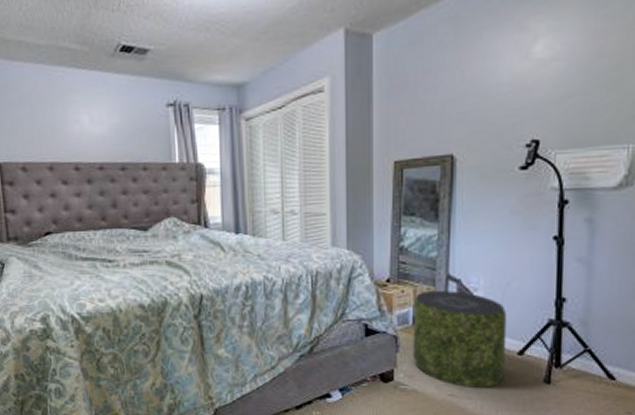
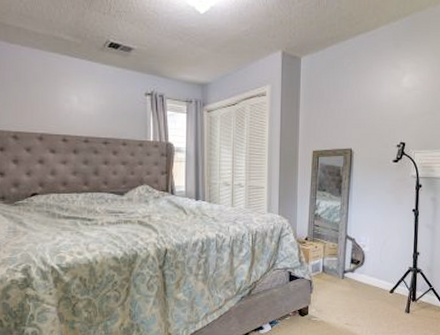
pouf: present [412,291,507,388] -> none [321,247,384,318]

